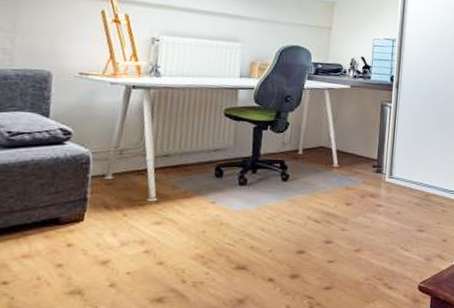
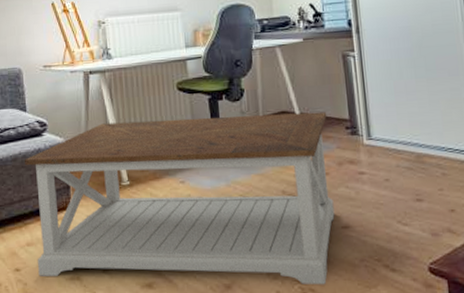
coffee table: none [31,139,359,300] -> present [24,111,335,285]

